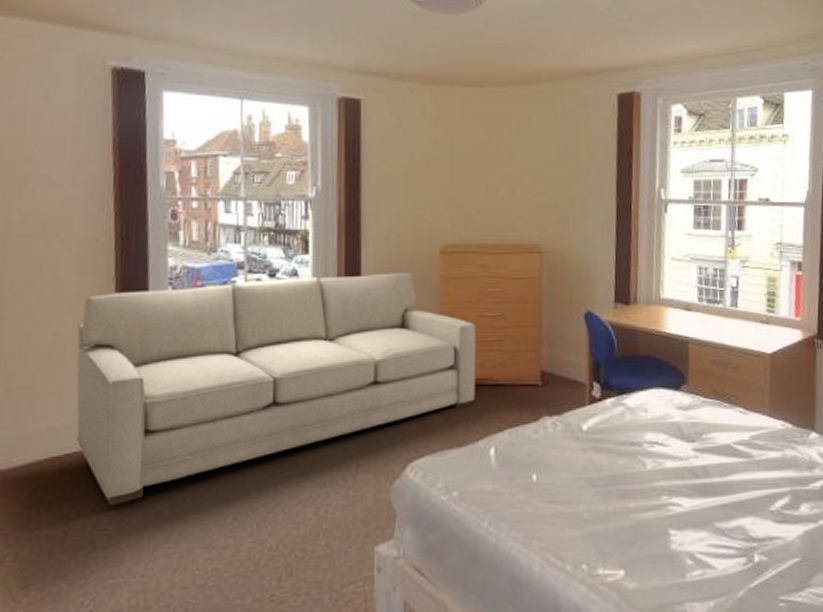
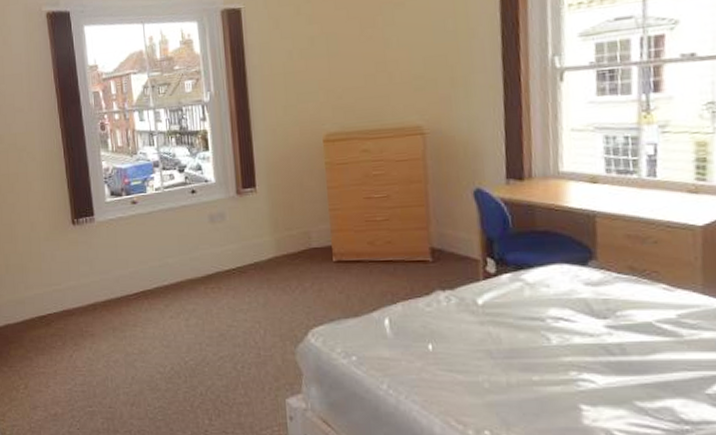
sofa: present [76,272,476,506] -> none [46,161,367,354]

